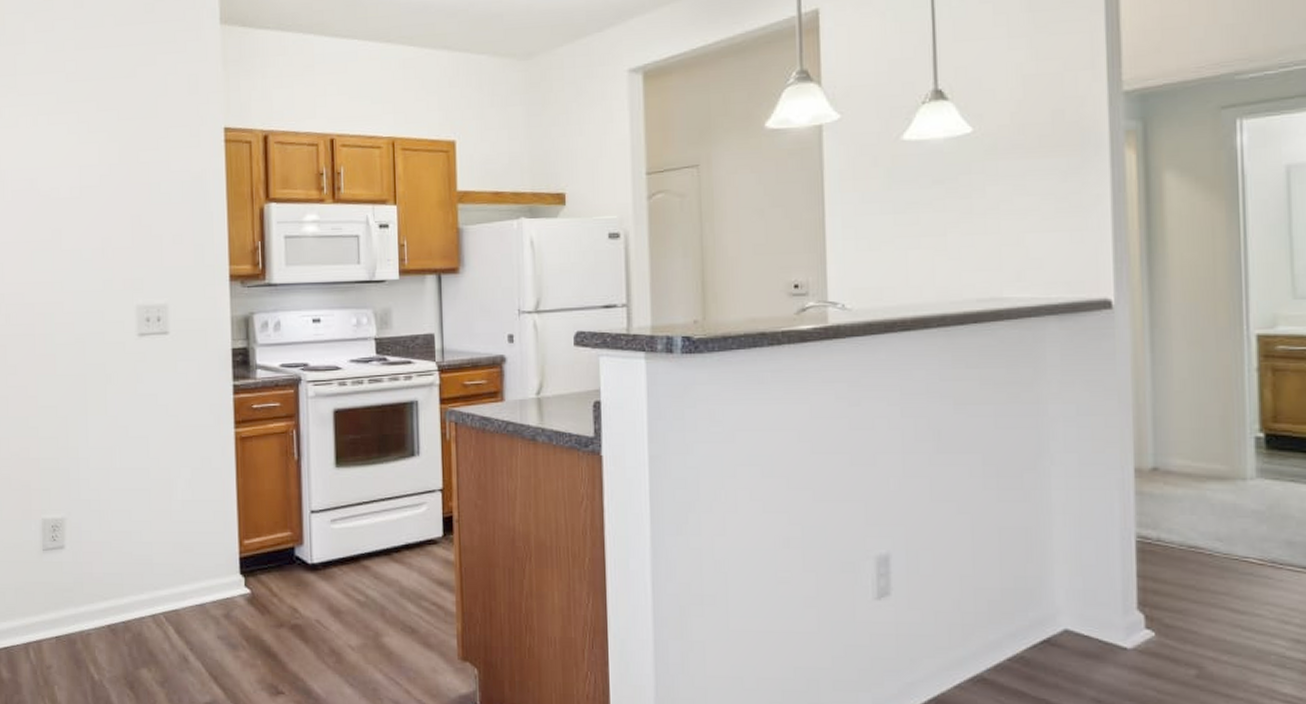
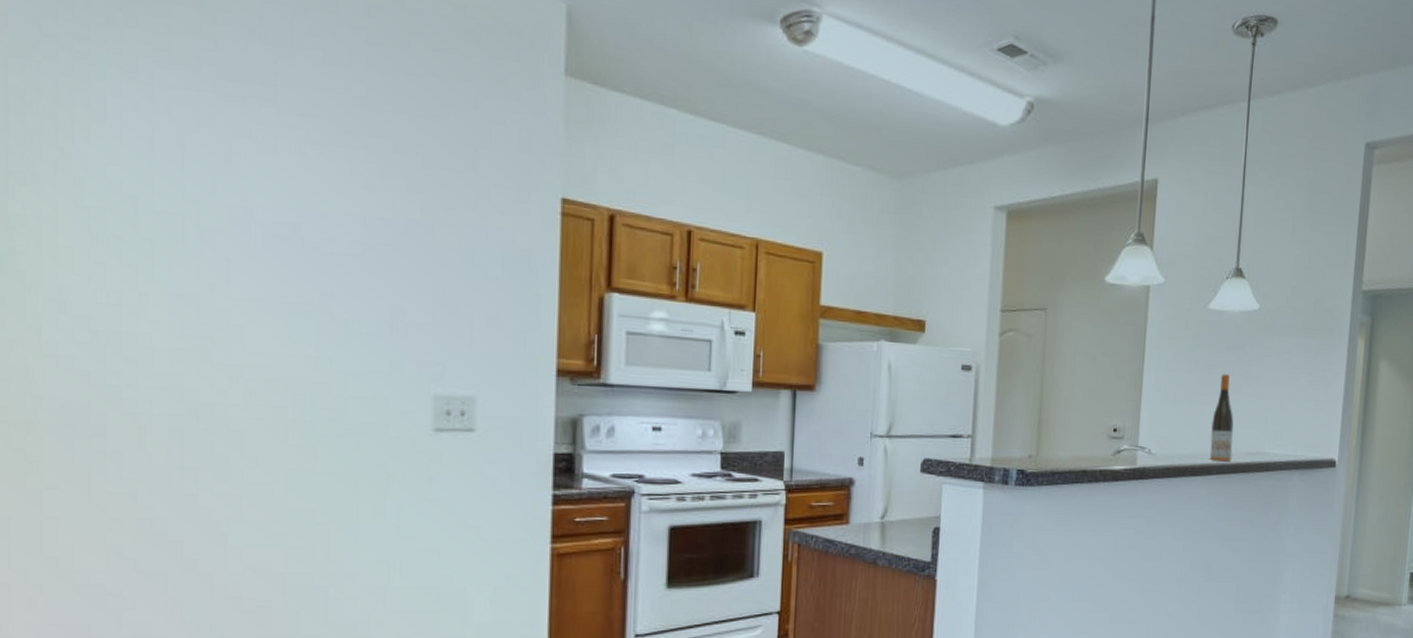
wine bottle: none [922,211,956,314] -> present [1209,374,1234,463]

